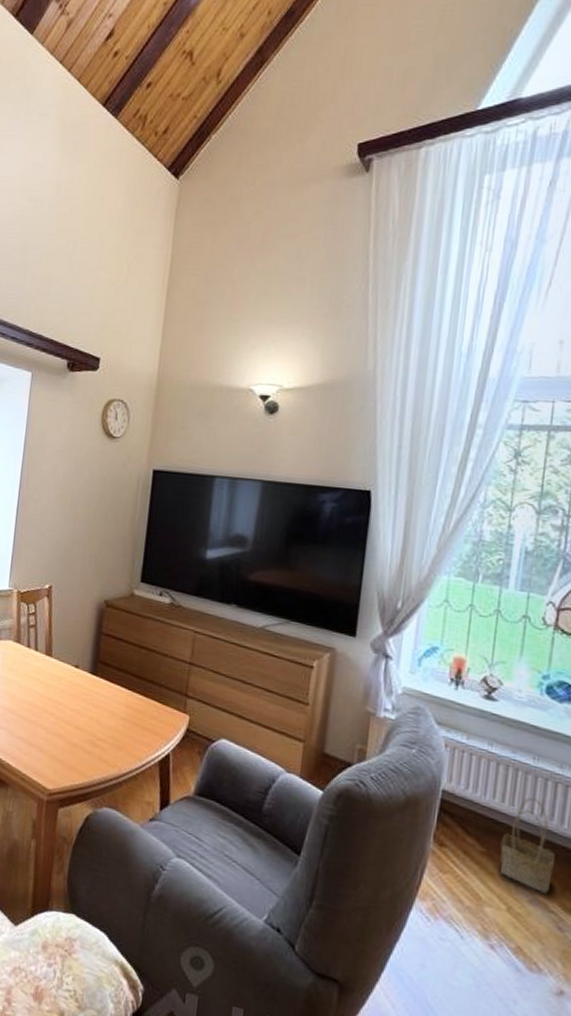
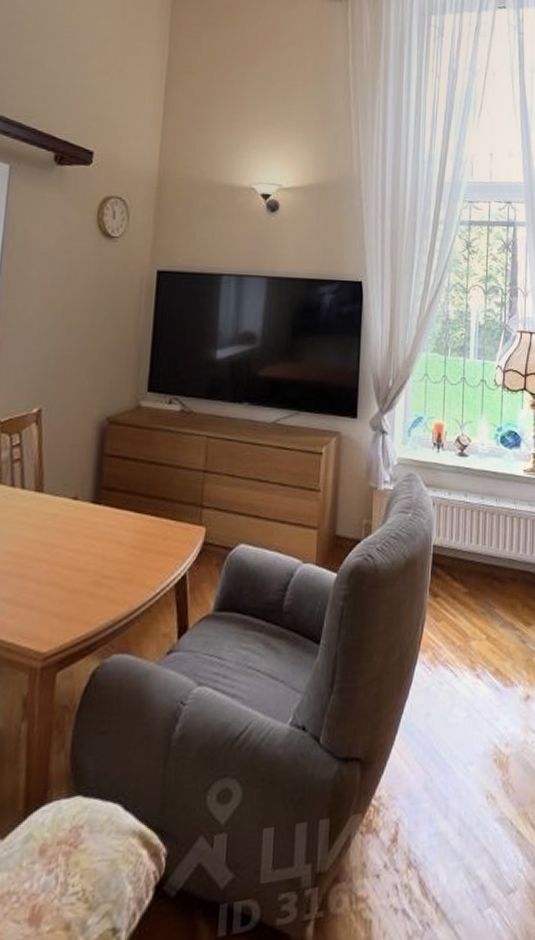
basket: present [500,798,555,894] -> none [478,535,516,615]

